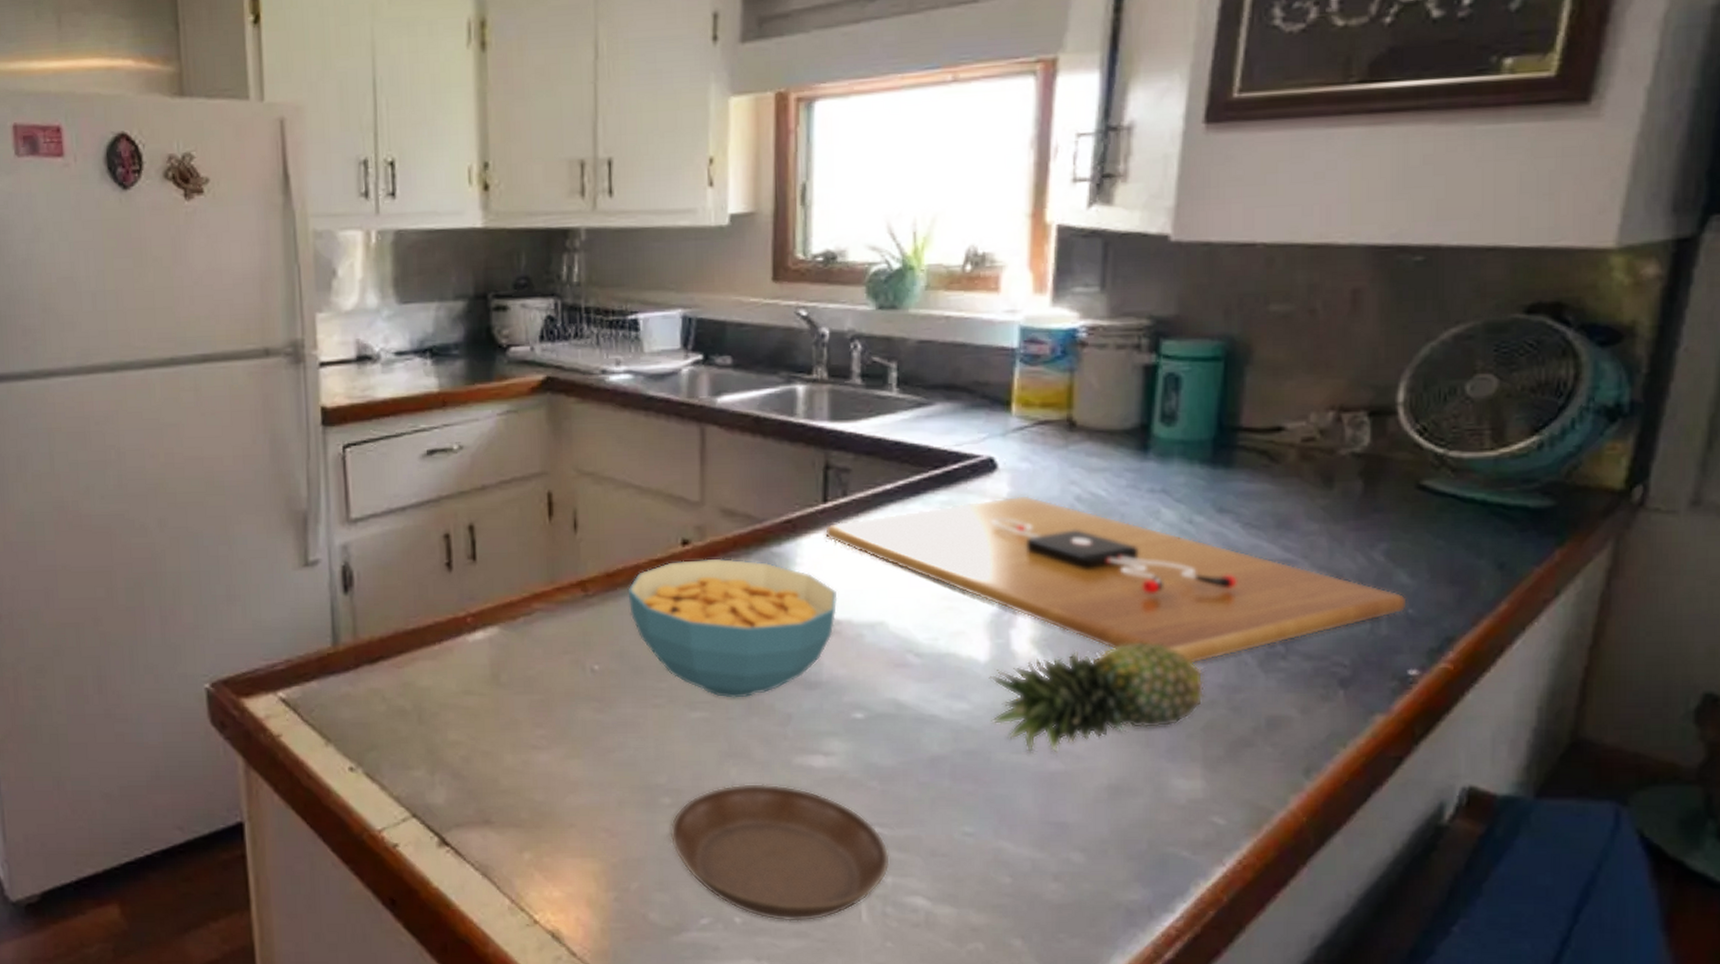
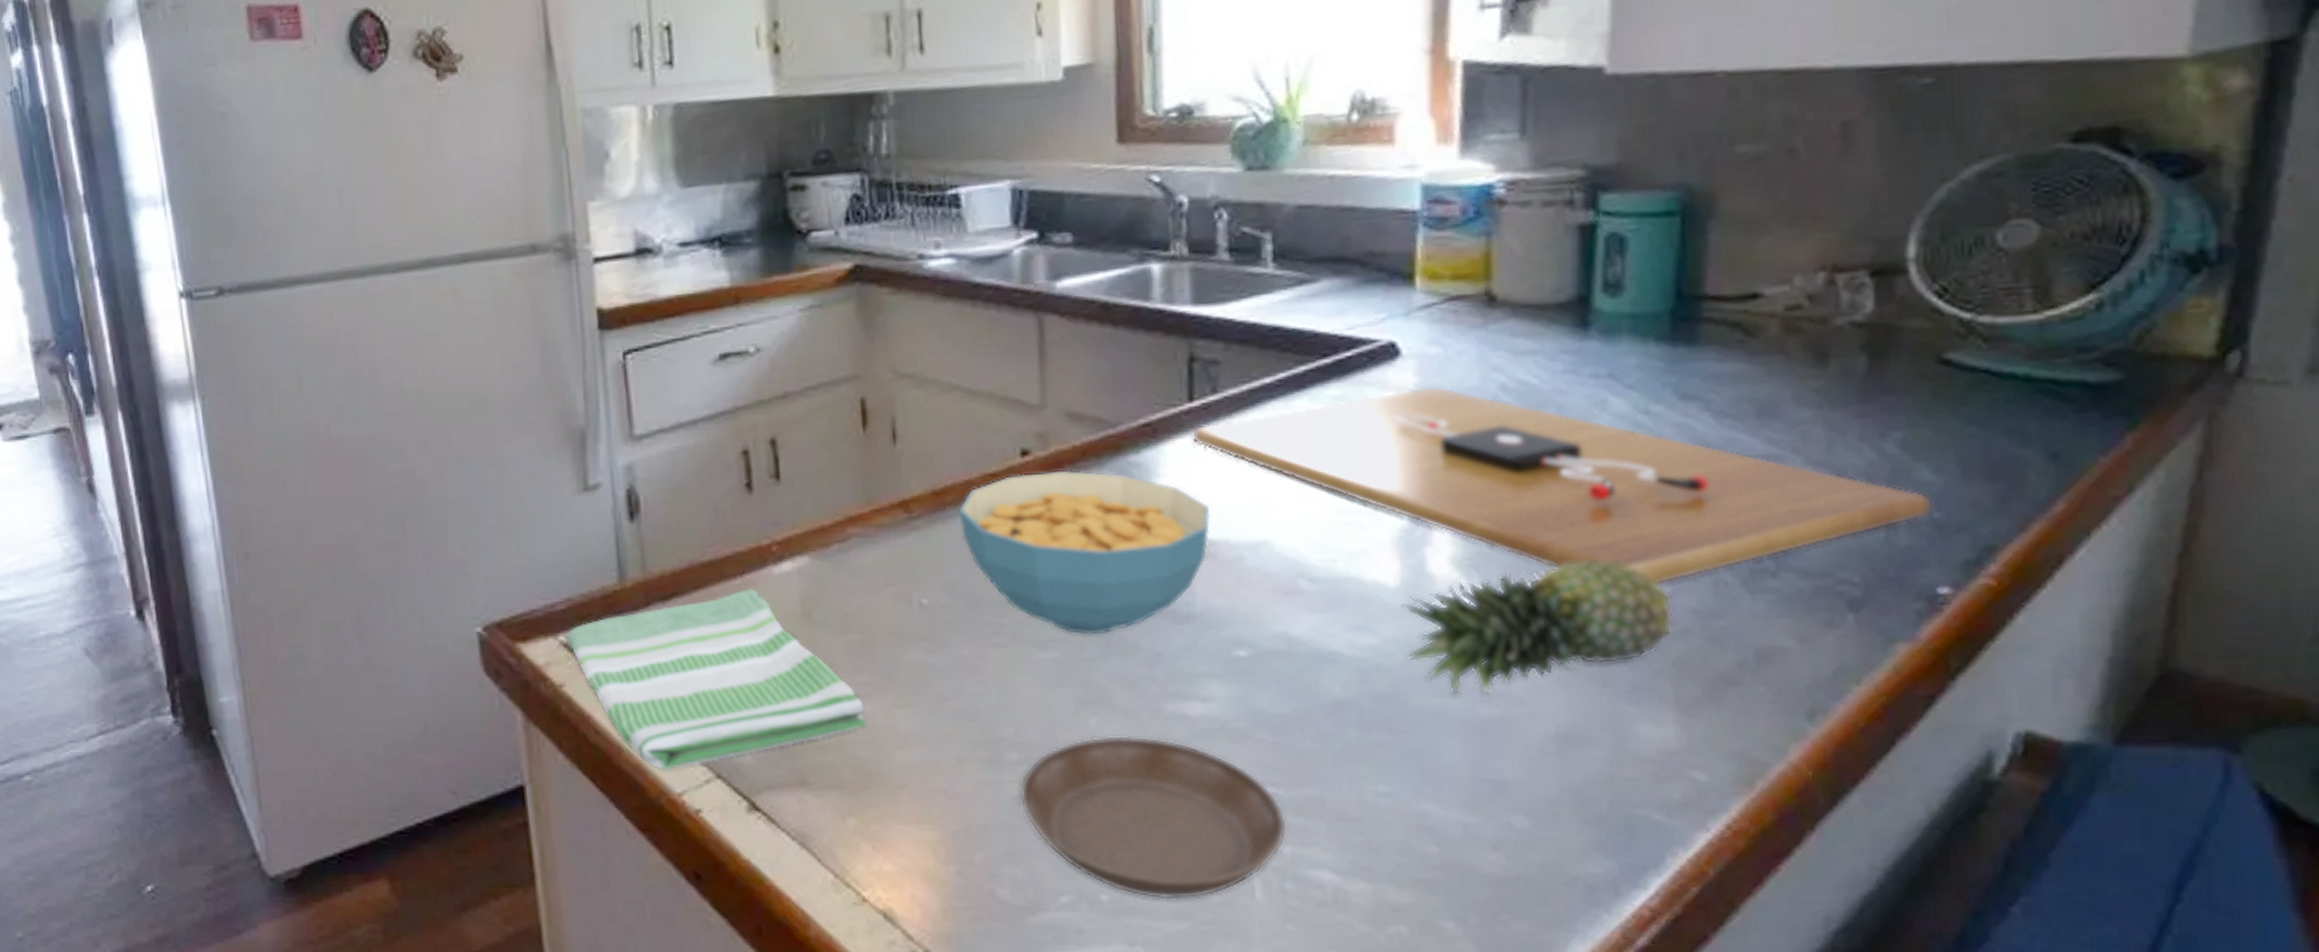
dish towel: none [284,654,544,810] -> present [565,589,867,770]

